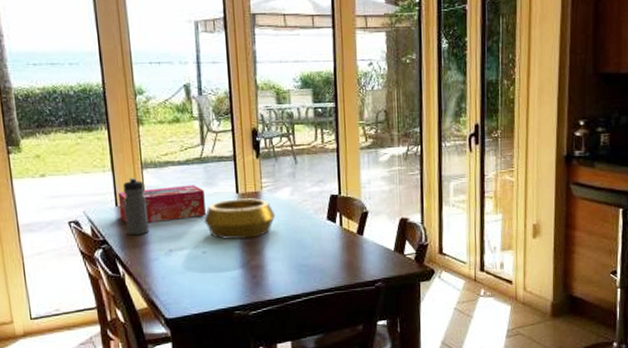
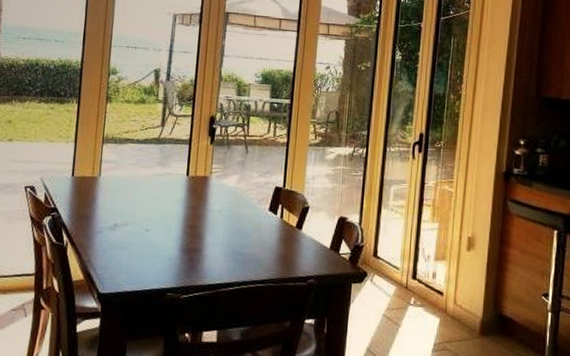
tissue box: present [117,185,206,223] -> none [74,163,157,196]
water bottle: present [123,178,149,236] -> none [77,151,102,207]
decorative bowl: present [203,197,276,240] -> none [151,180,221,221]

